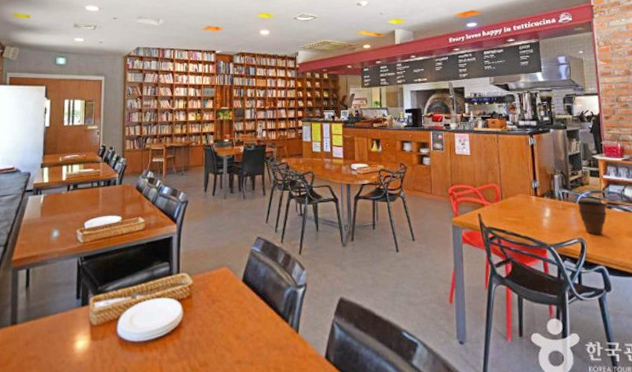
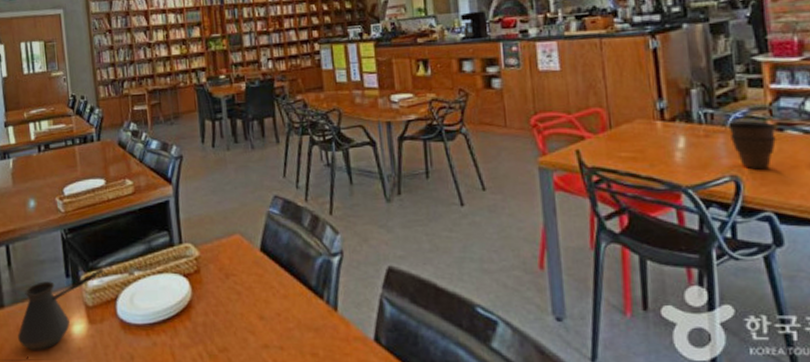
coffee pot: none [25,292,113,365] -> present [18,268,107,351]

